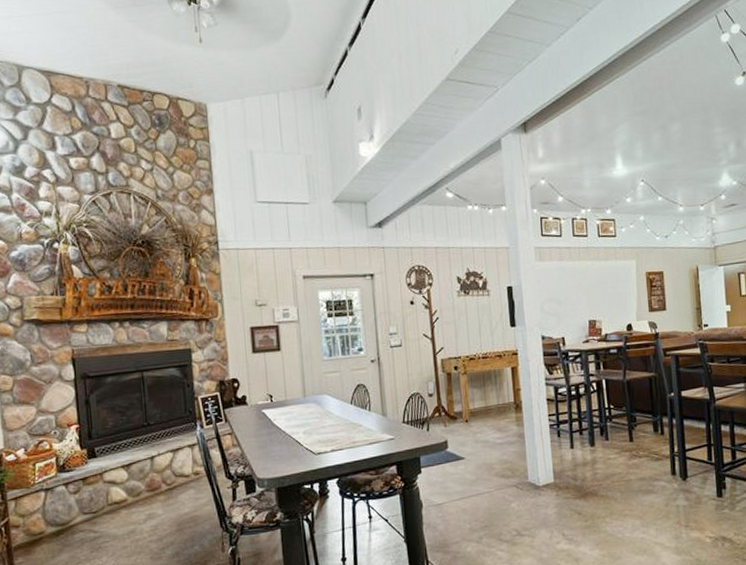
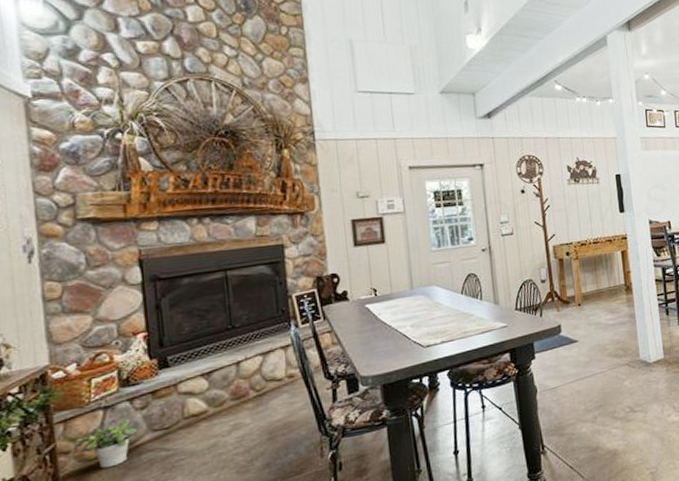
potted plant: none [23,501,71,544] -> present [74,418,137,469]

